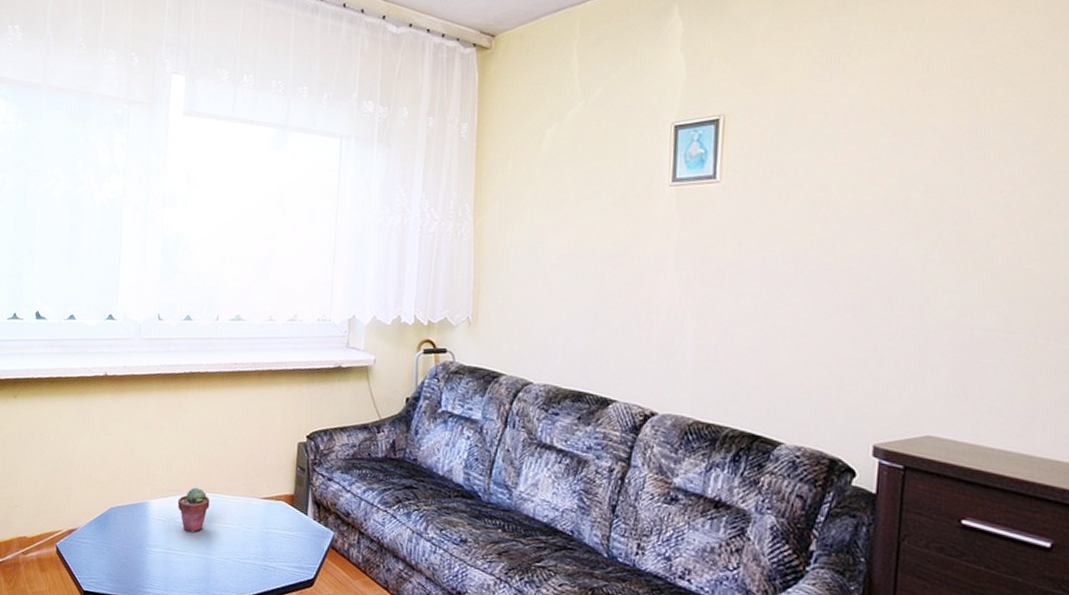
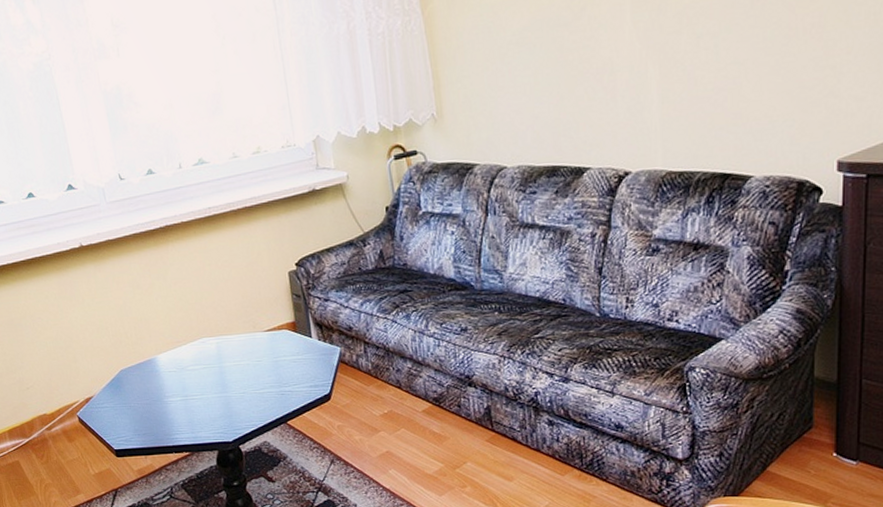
potted succulent: present [177,487,210,532] -> none [183,334,216,376]

